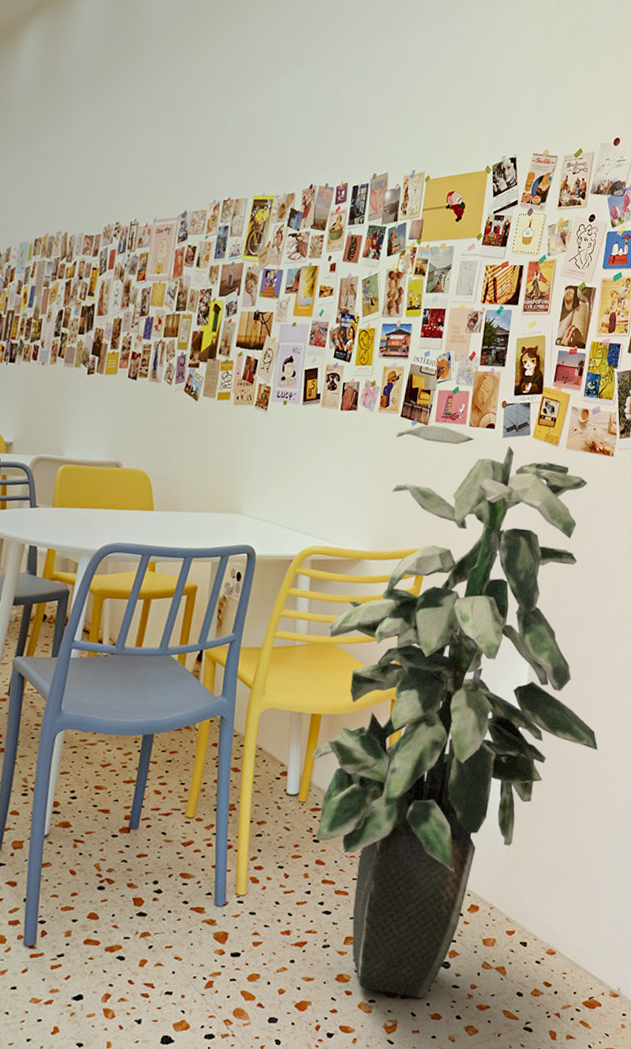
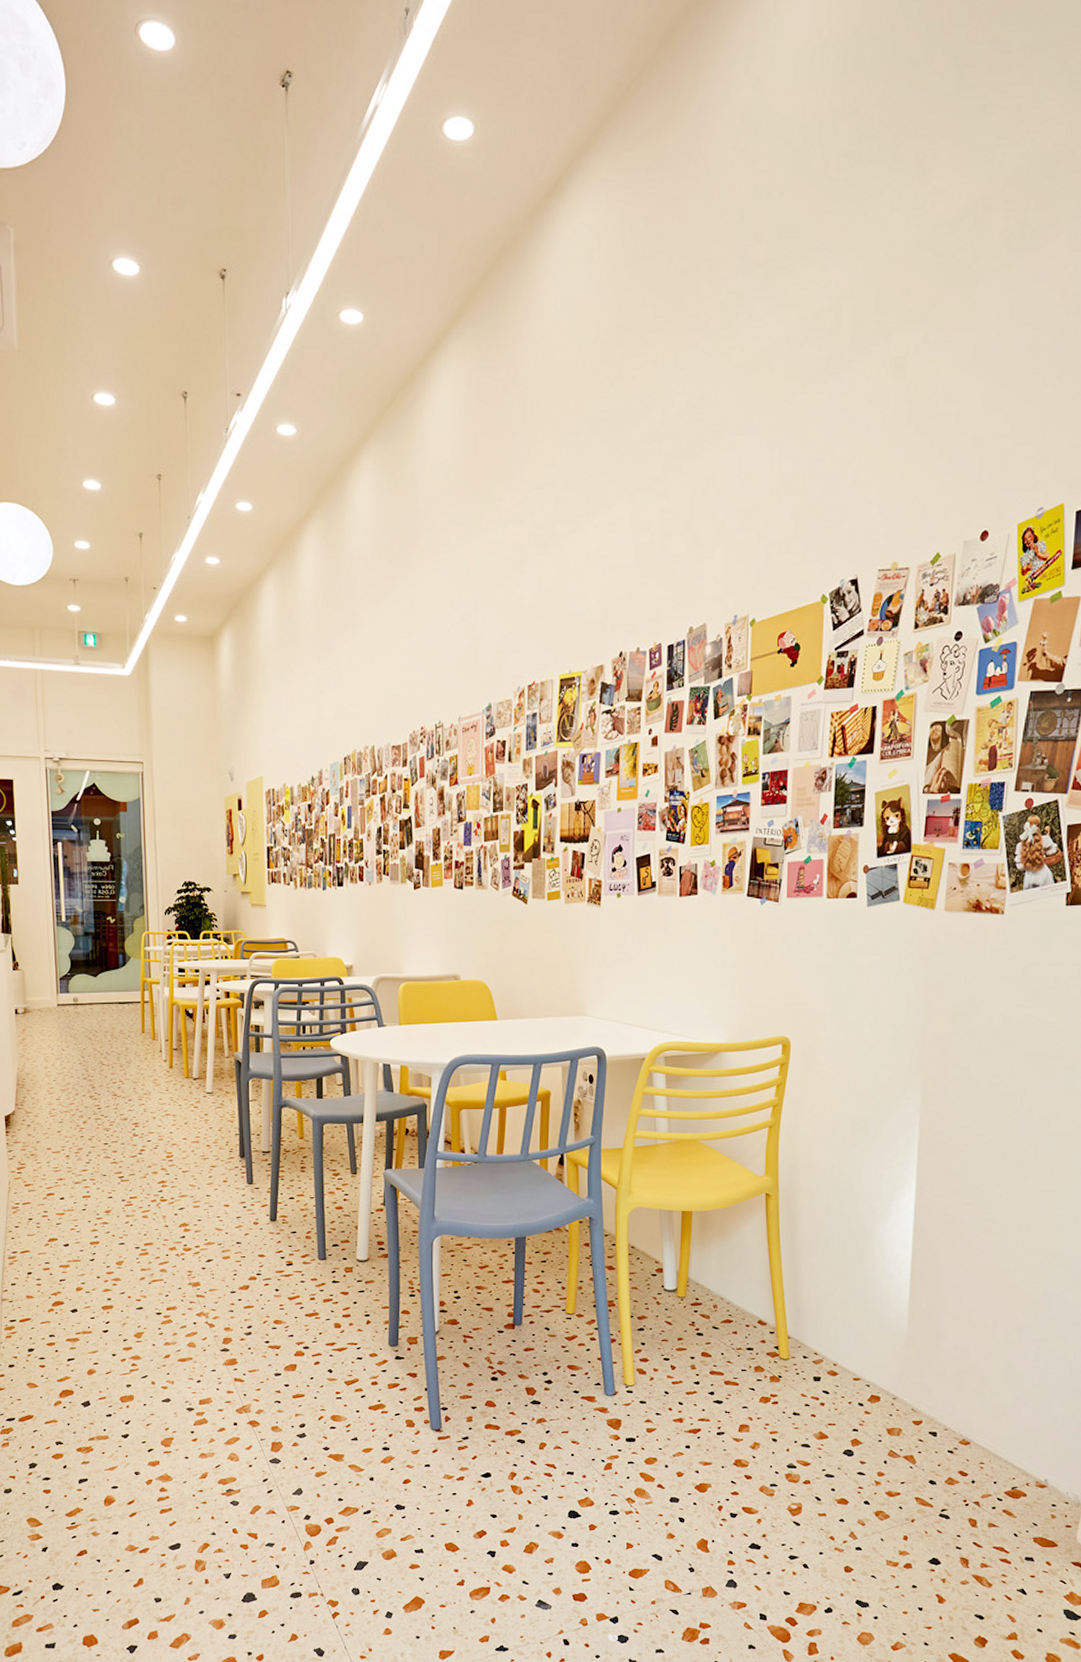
indoor plant: present [311,425,598,999] -> none [685,901,1006,1484]

